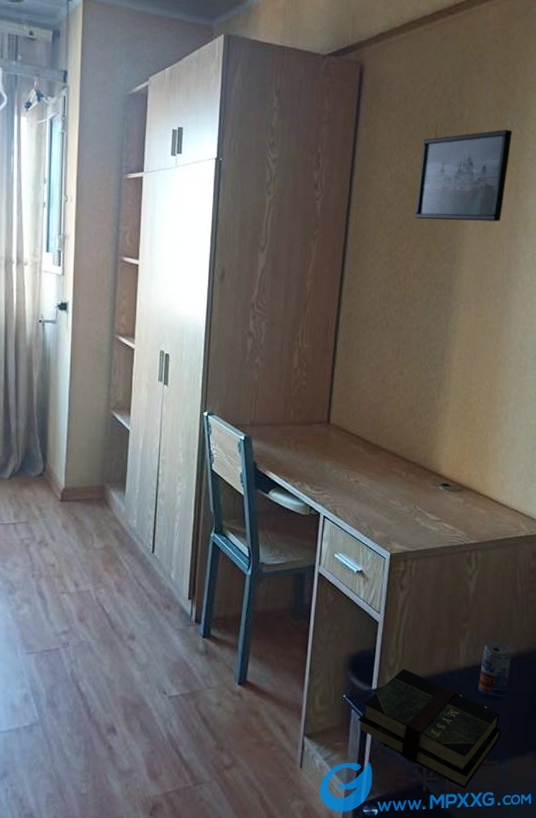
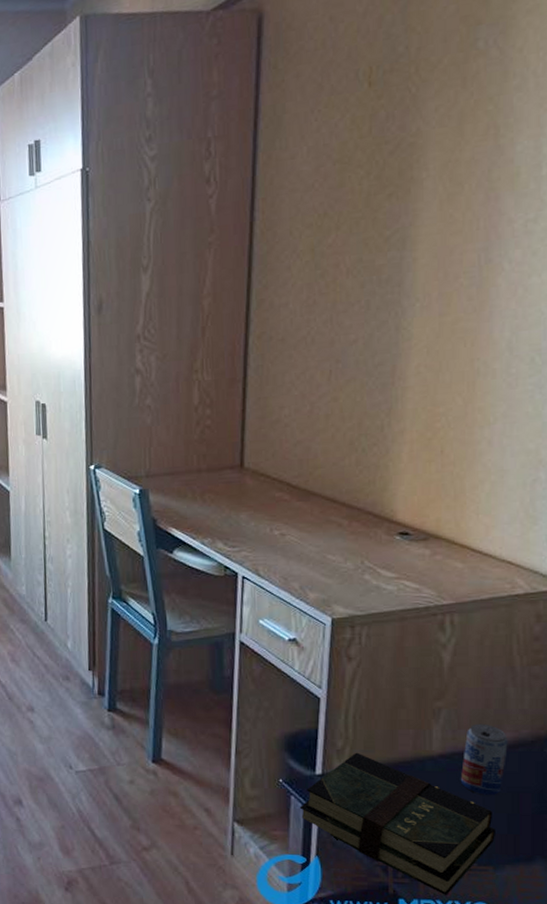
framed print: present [415,129,512,222] -> none [344,53,486,200]

